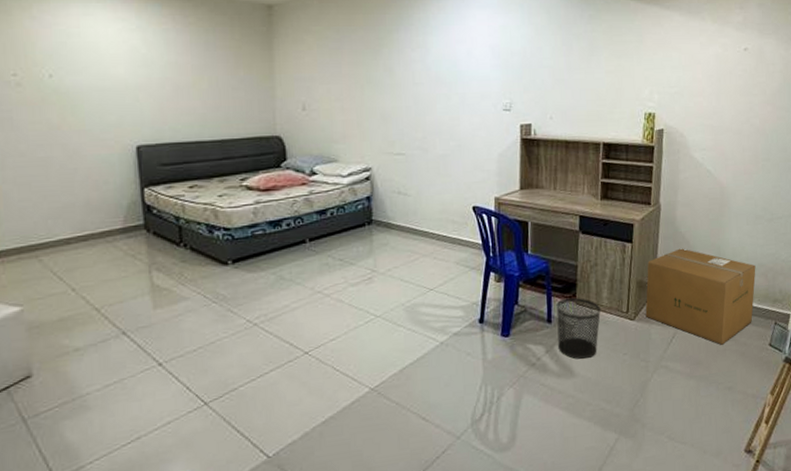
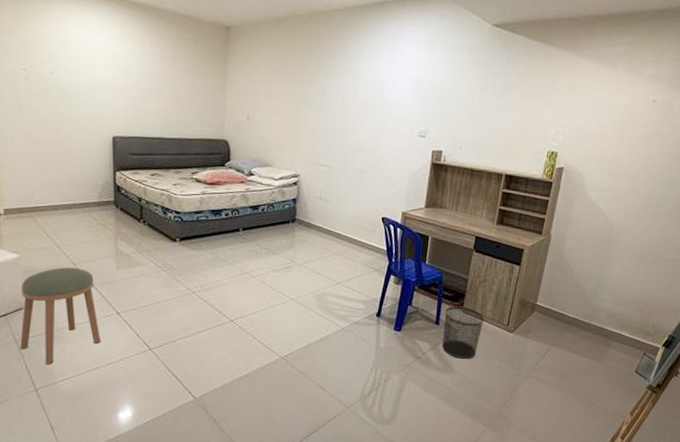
stool: none [27,313,139,446] -> present [20,267,100,365]
box: present [645,248,756,345] -> none [524,276,633,365]

